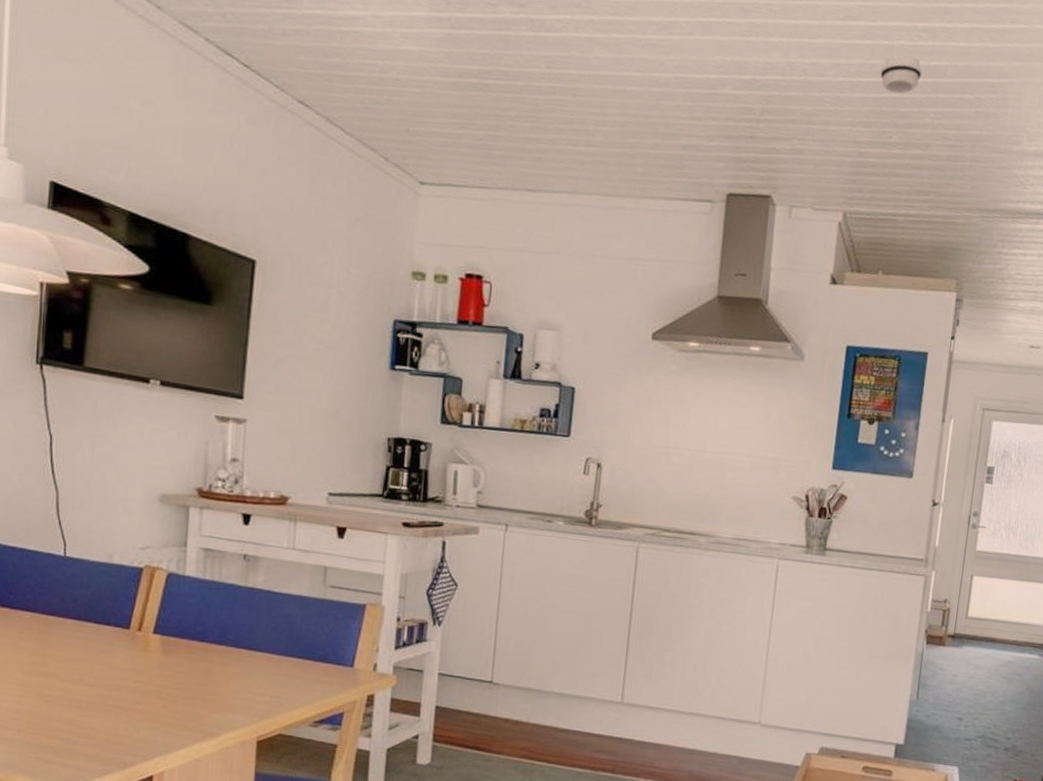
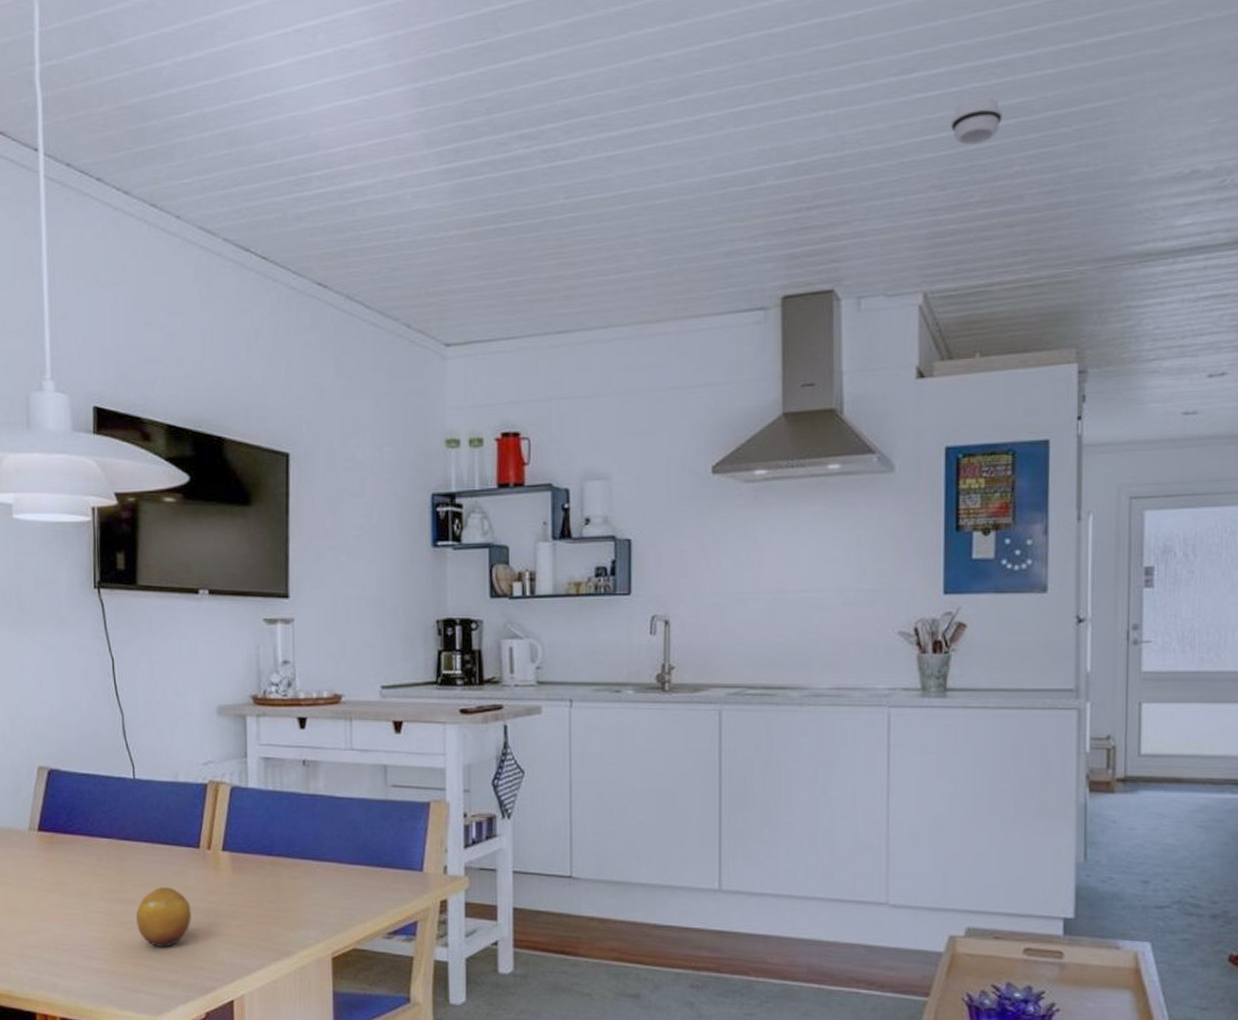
fruit: none [55,664,116,722] -> present [135,887,191,947]

